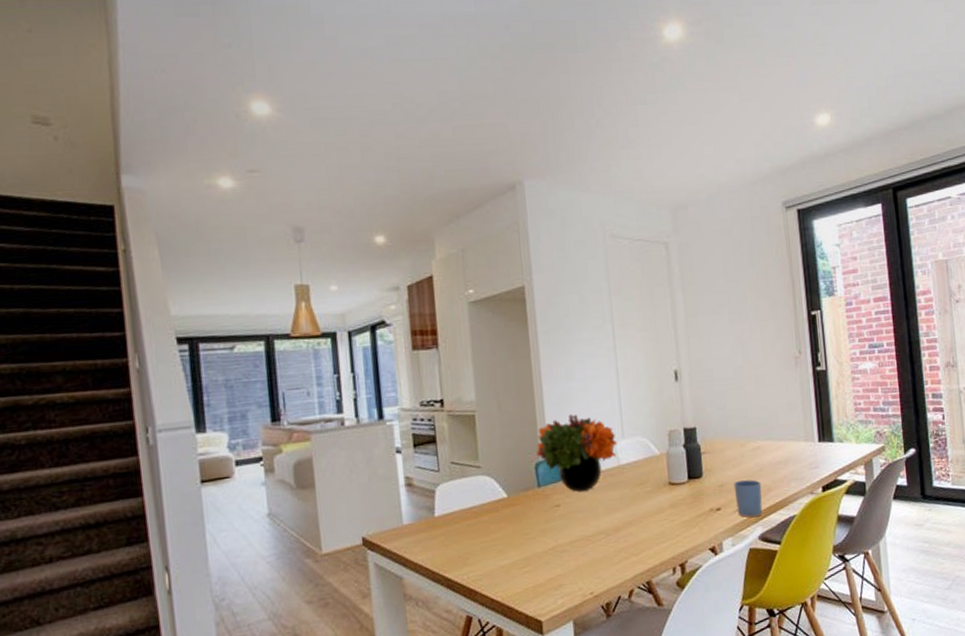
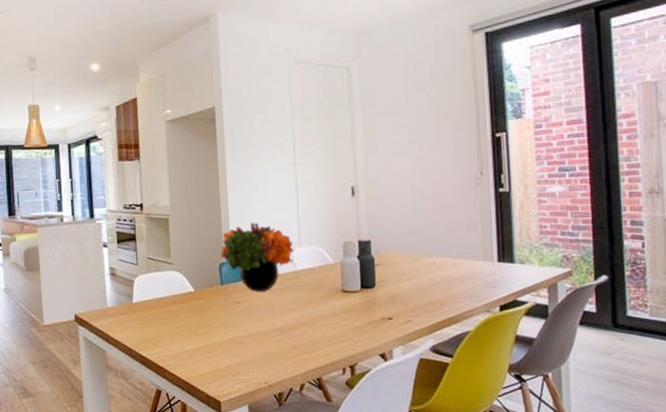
mug: present [733,479,763,518] -> none [406,293,435,330]

